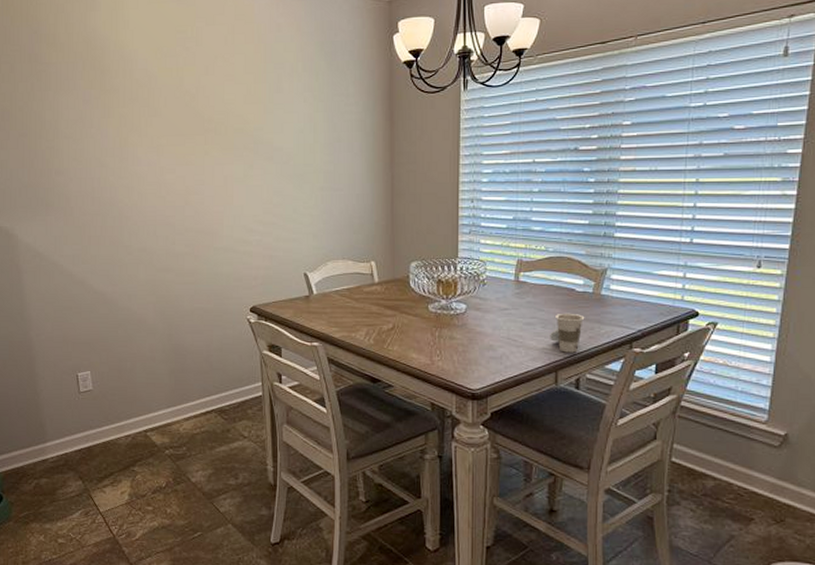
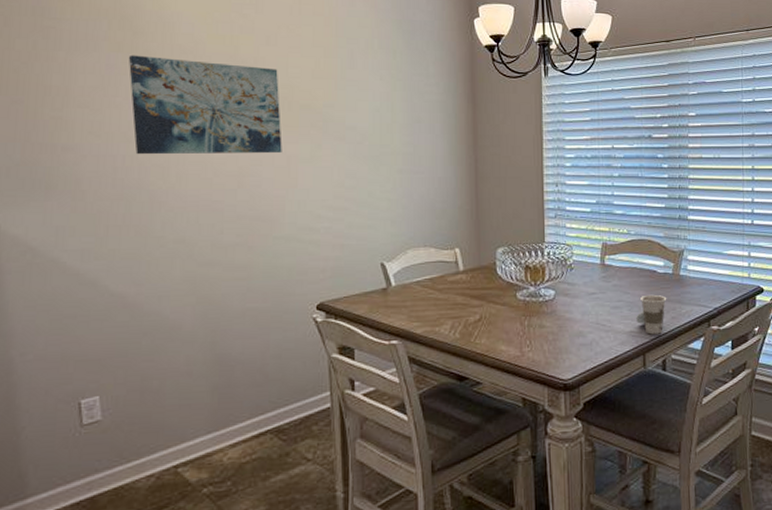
wall art: none [98,90,220,177] -> present [128,55,282,155]

